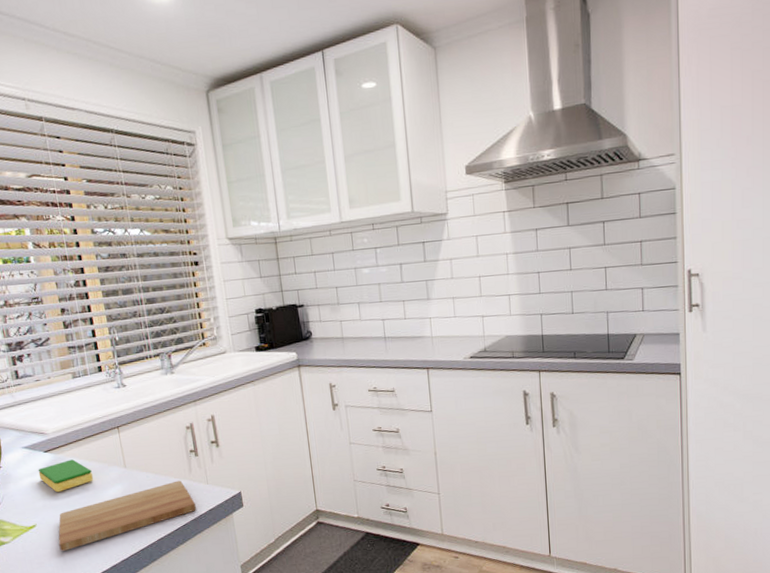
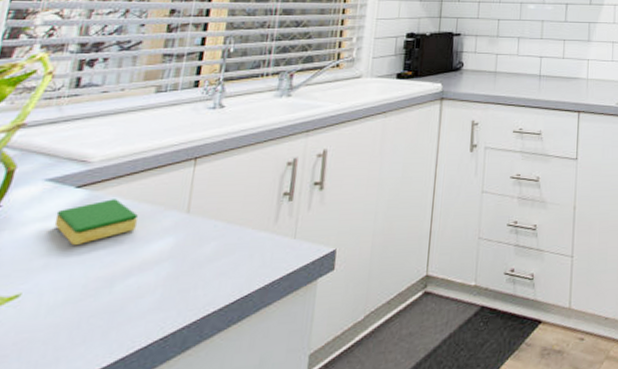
cutting board: present [58,480,196,552] -> none [43,232,271,338]

